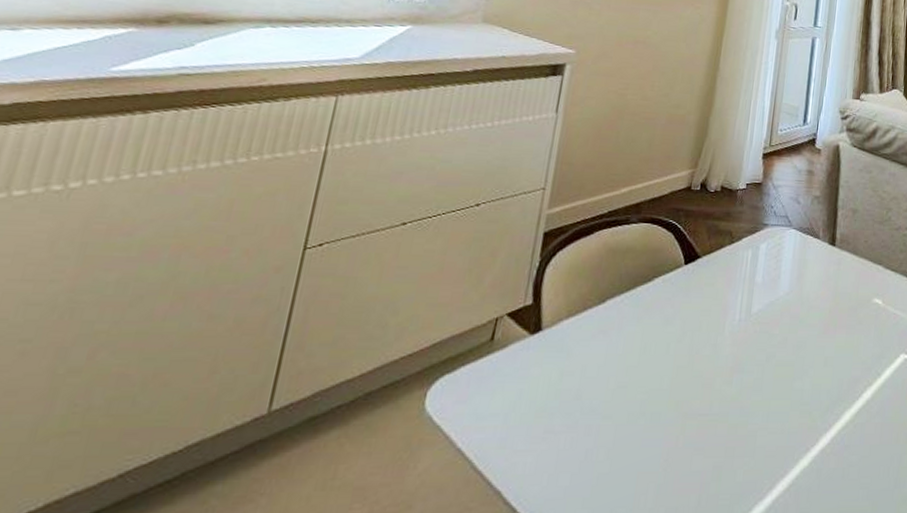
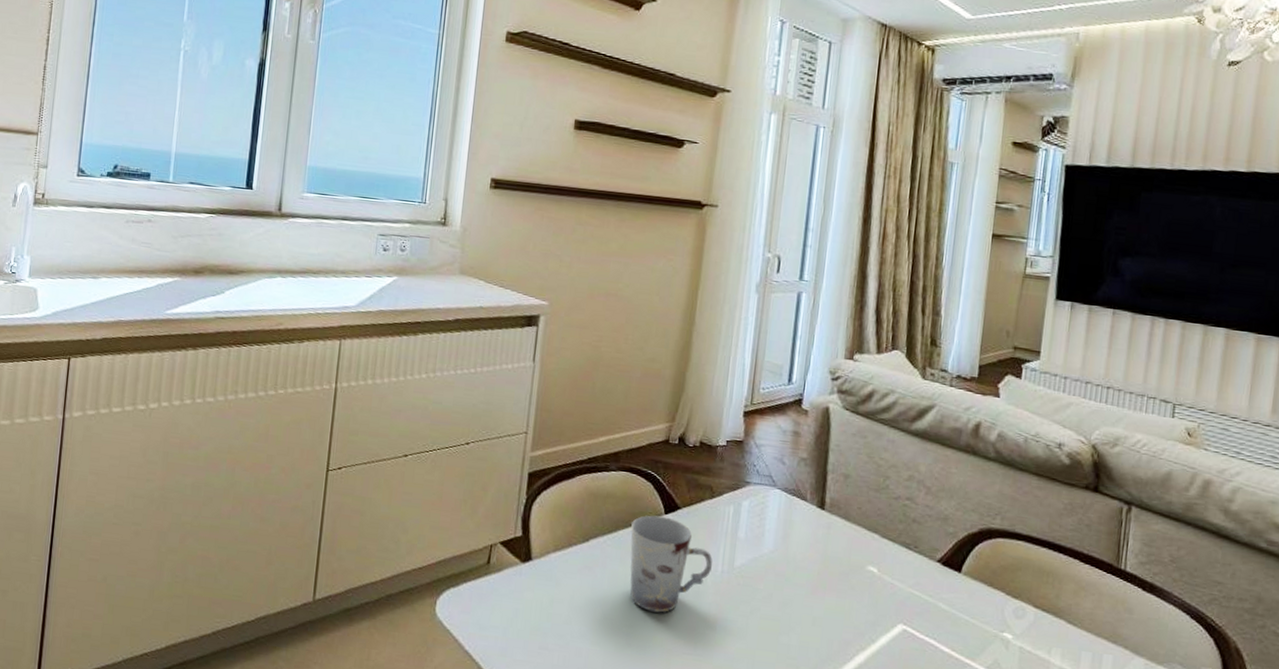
cup: none [646,267,731,373] -> present [630,515,713,613]

